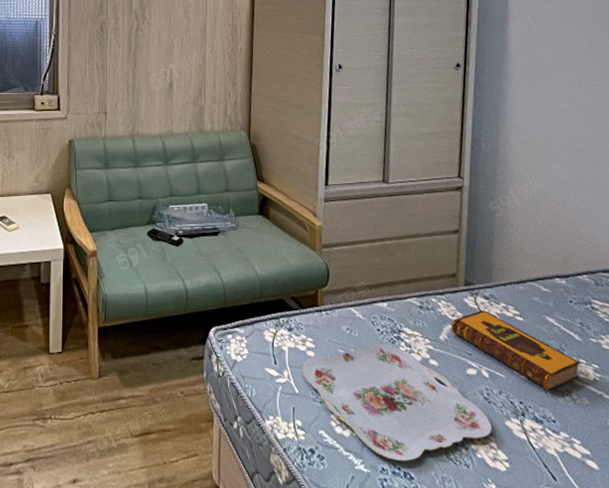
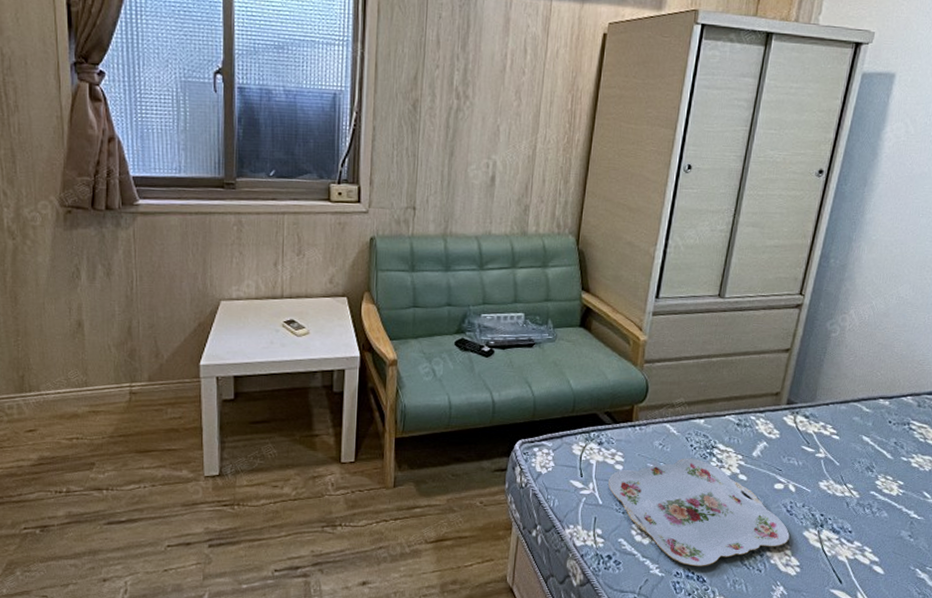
hardback book: present [451,310,581,392] -> none [766,428,888,506]

